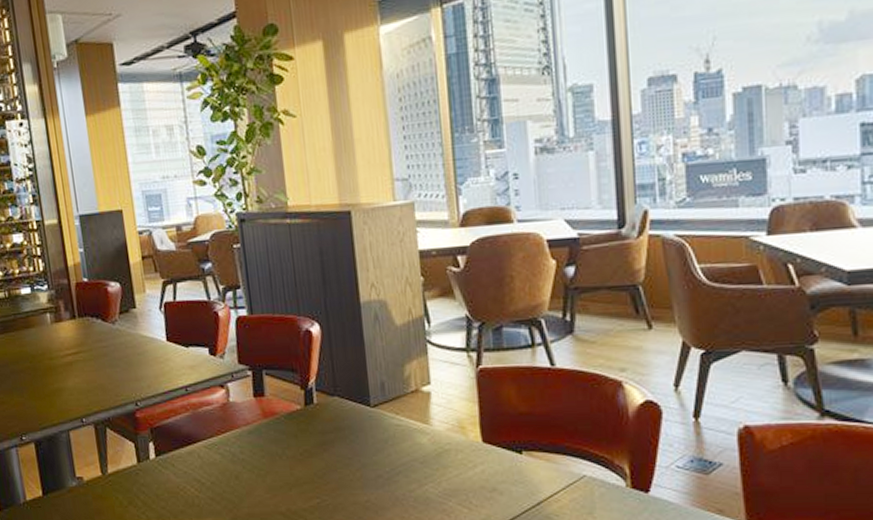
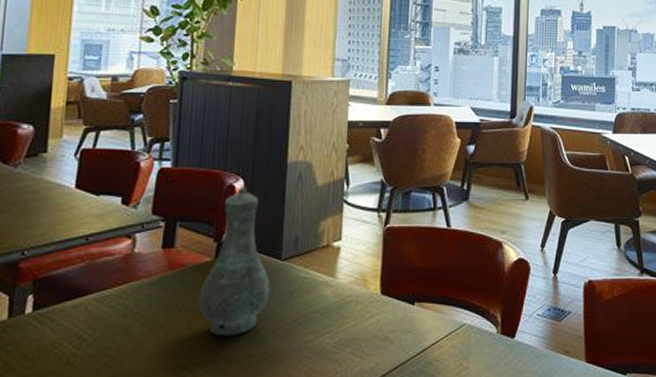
vase: none [295,331,365,483] -> present [198,187,271,336]

